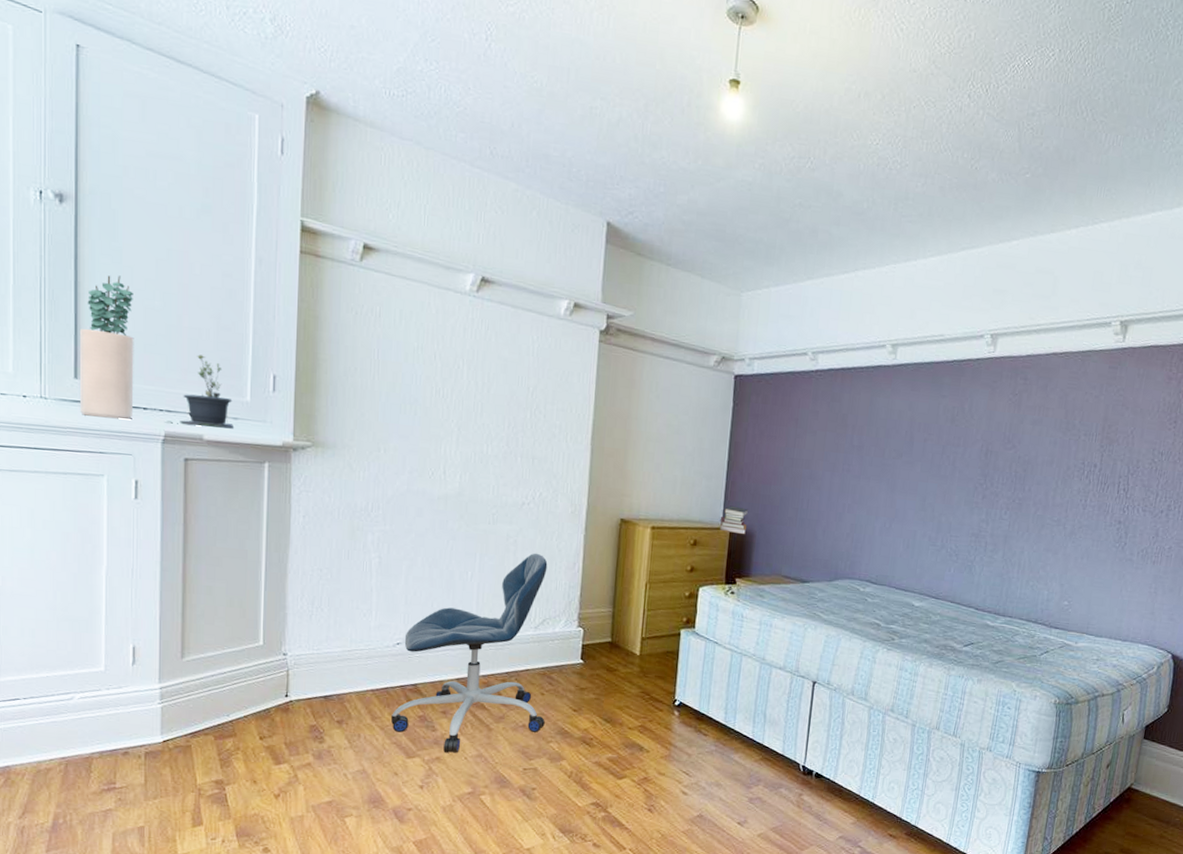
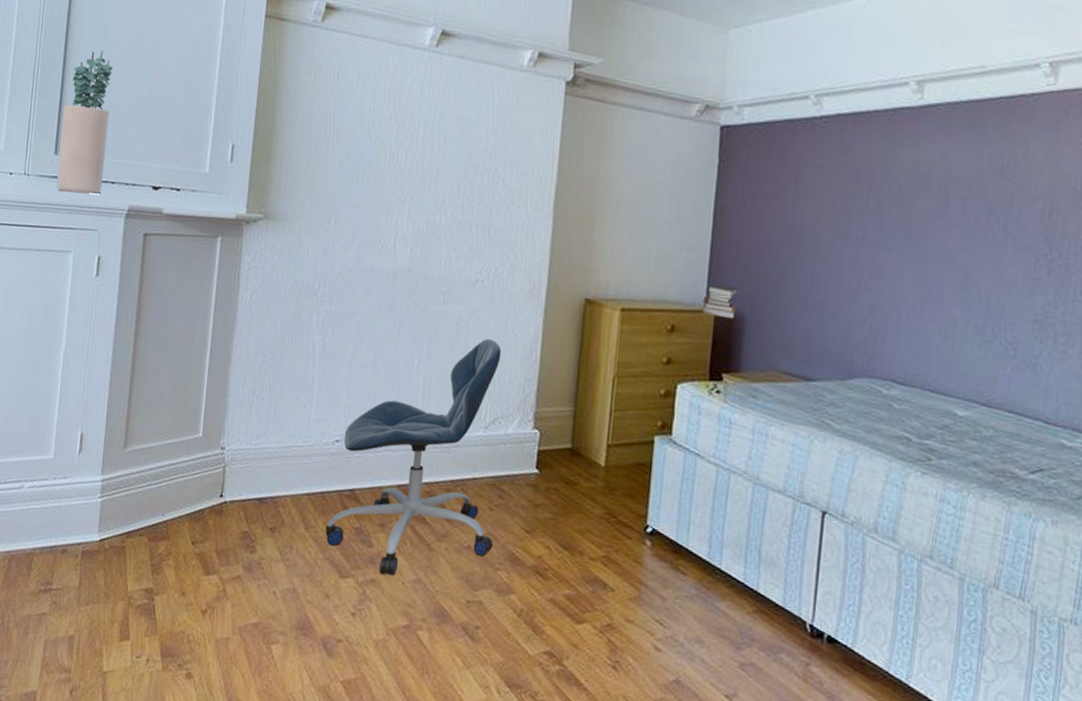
potted plant: present [165,354,235,429] -> none [129,126,193,202]

